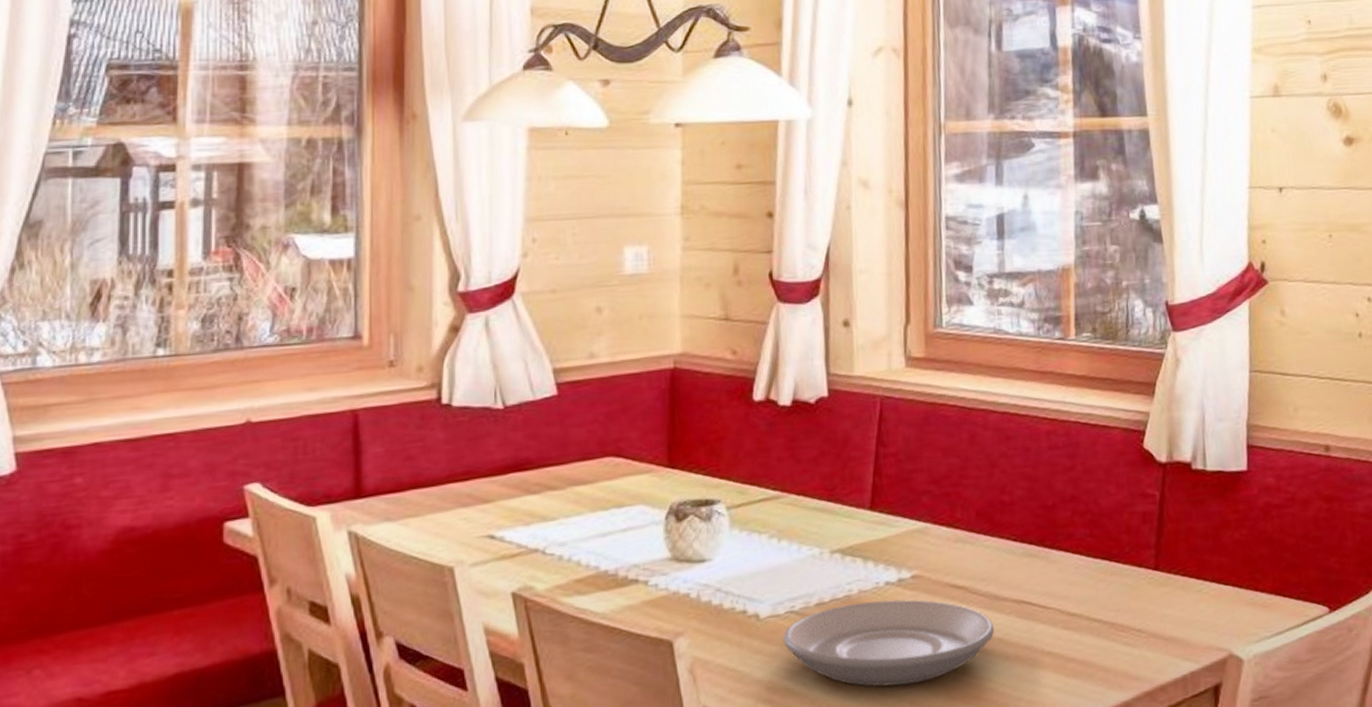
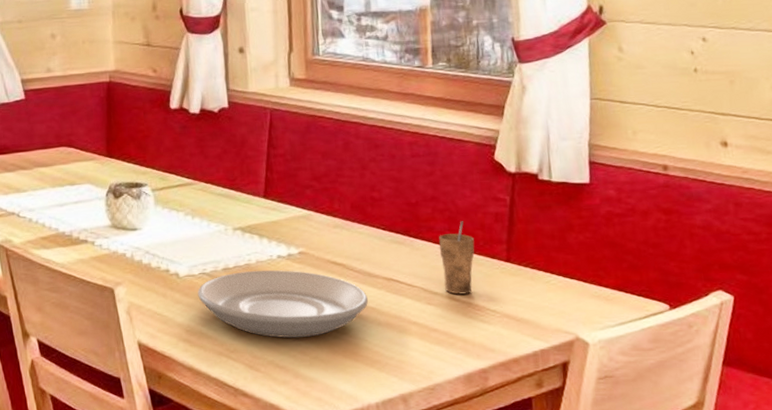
cup: none [1078,524,1119,614] -> present [439,221,475,295]

